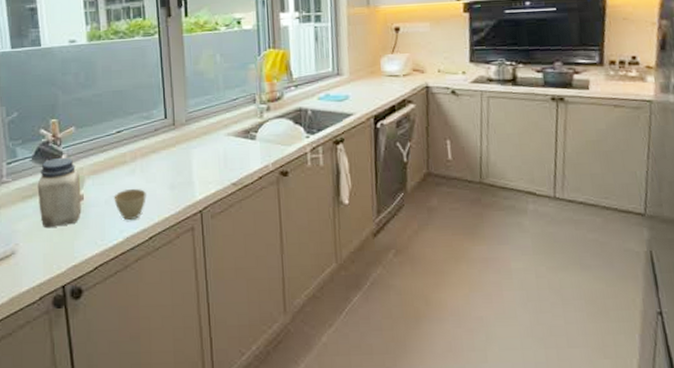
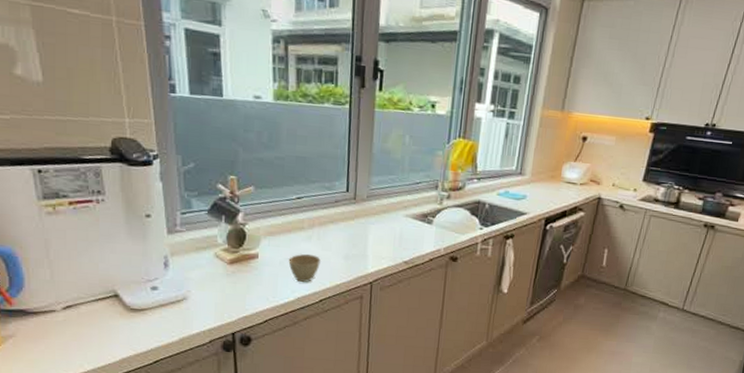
jar: present [37,157,81,229] -> none [212,214,257,280]

